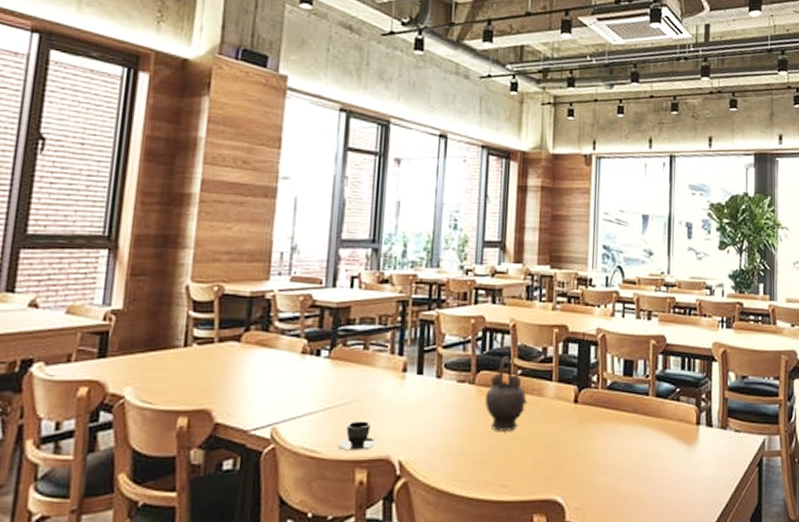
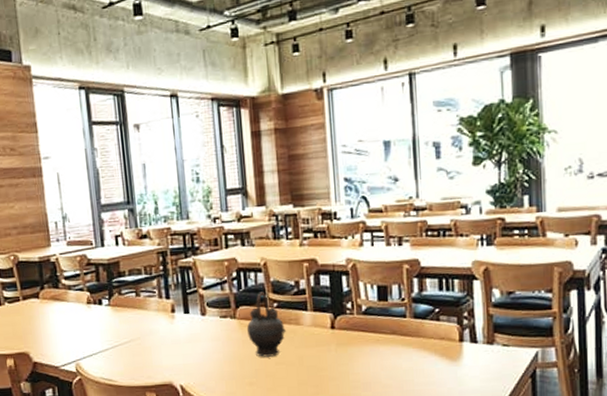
teacup: present [338,421,377,451] -> none [129,355,160,379]

